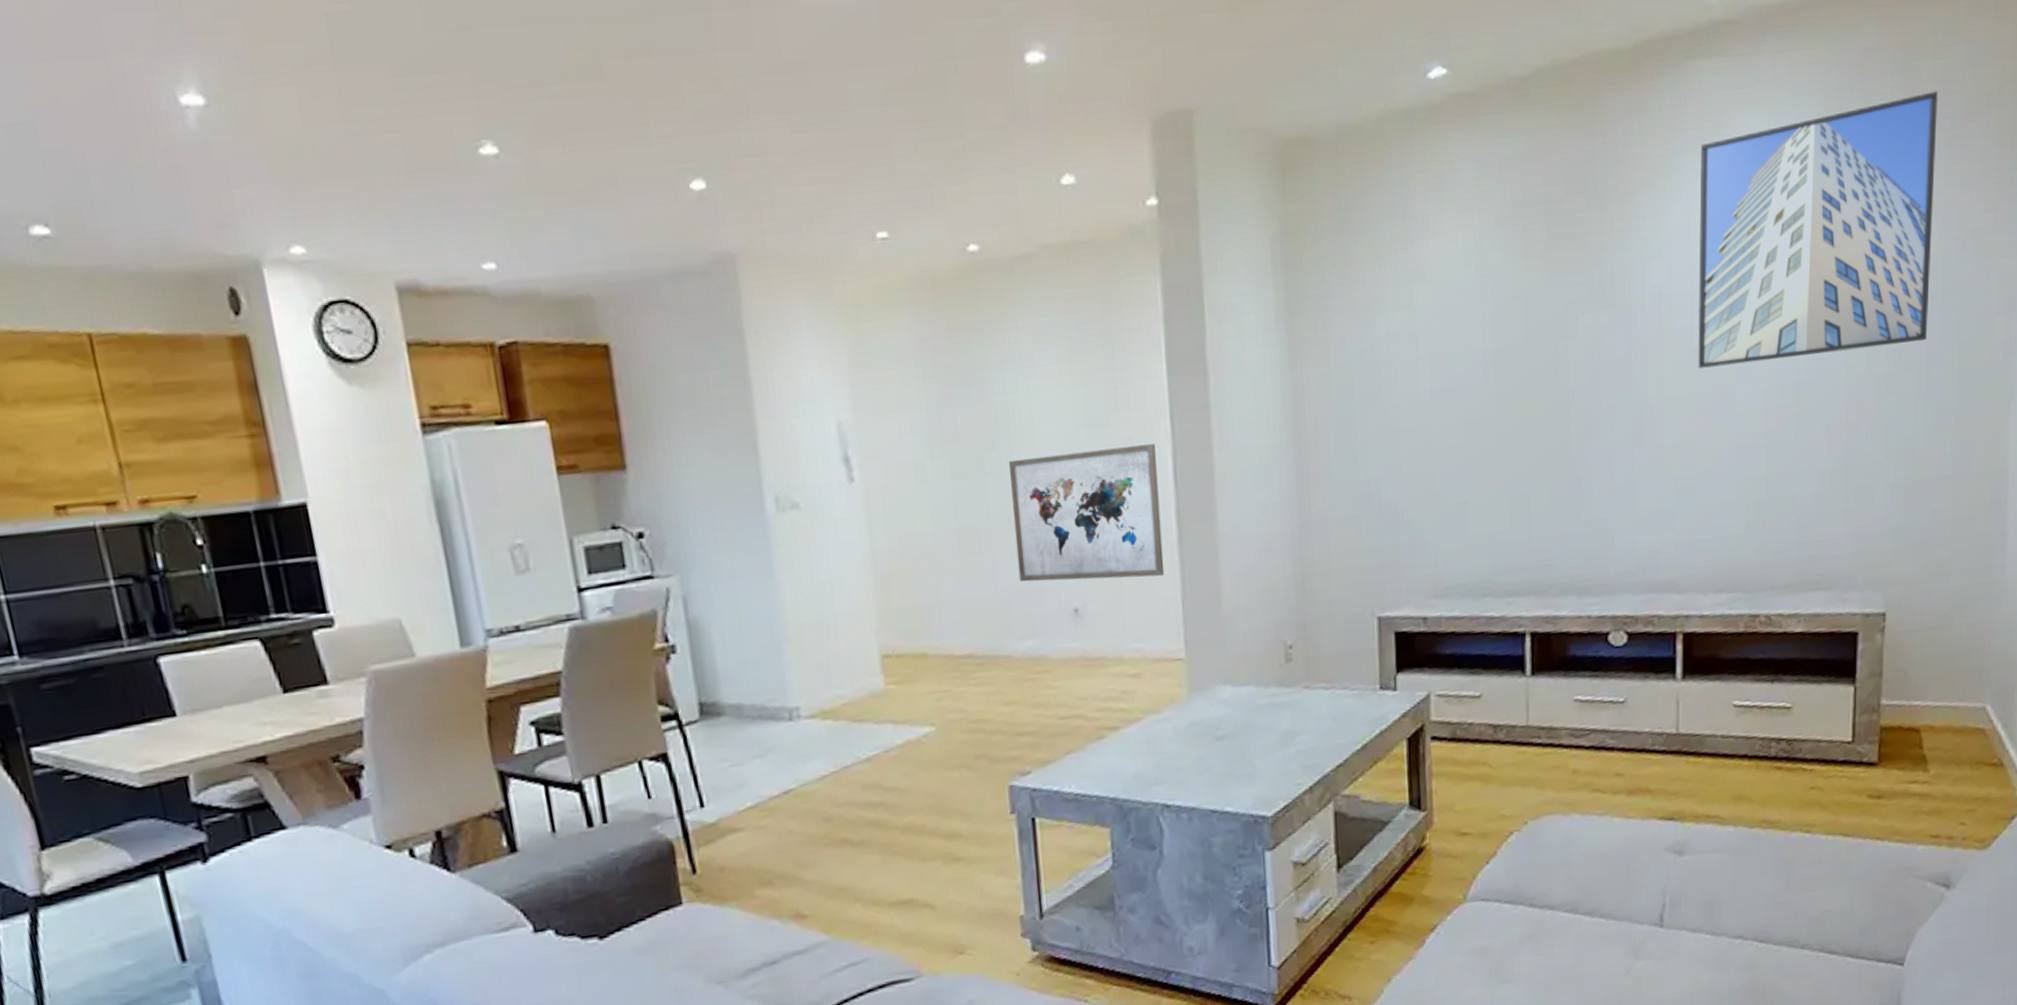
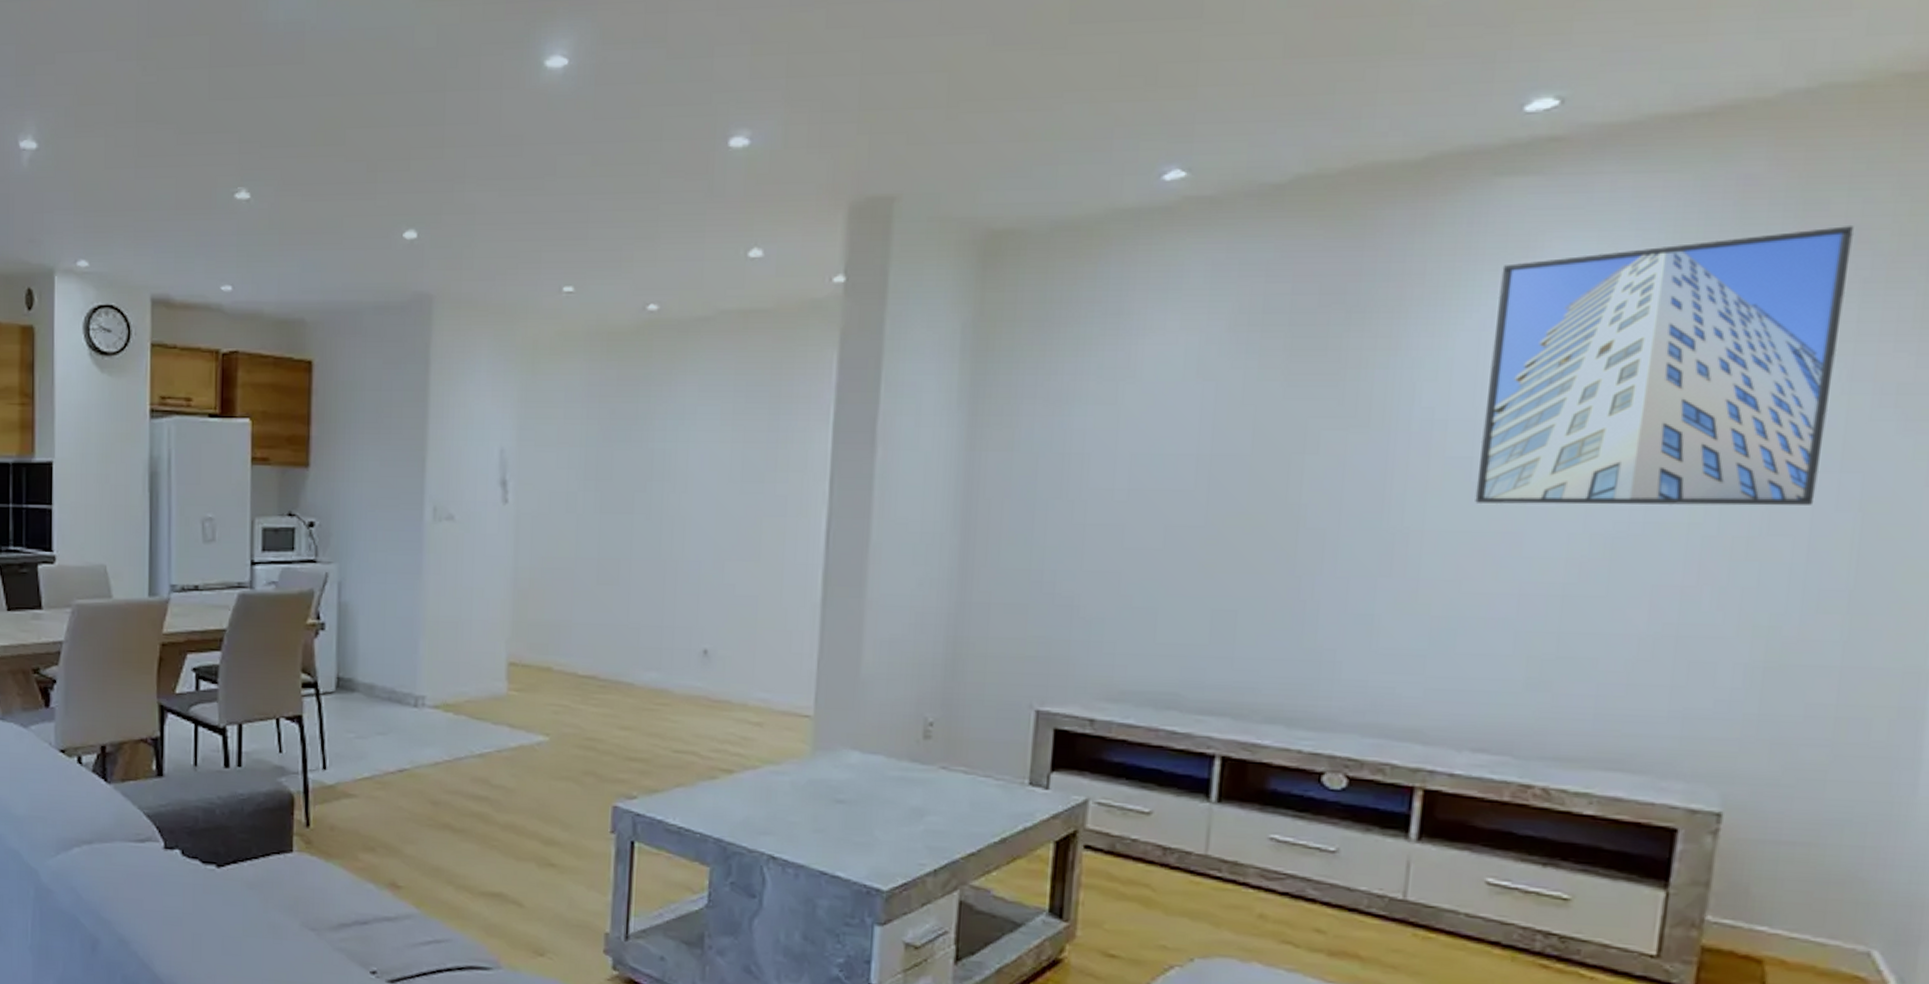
wall art: present [1009,444,1165,582] -> none [652,503,810,633]

